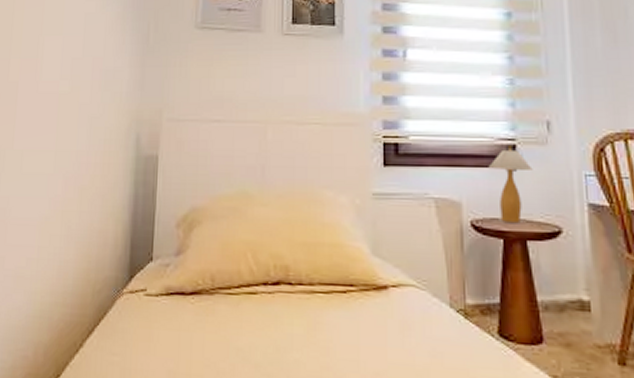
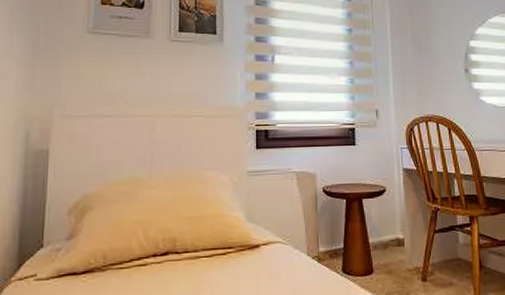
table lamp: present [488,146,533,224] -> none [335,129,366,187]

